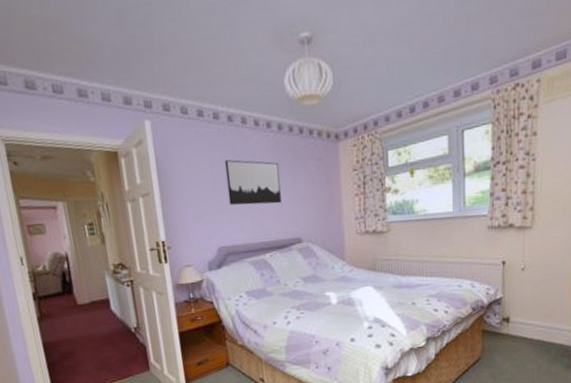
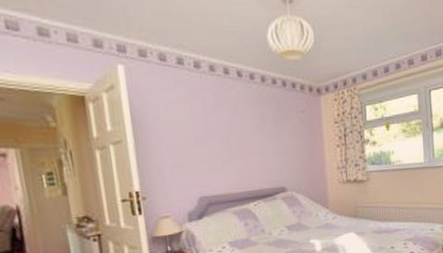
wall art: present [224,159,282,205] -> none [206,109,265,155]

